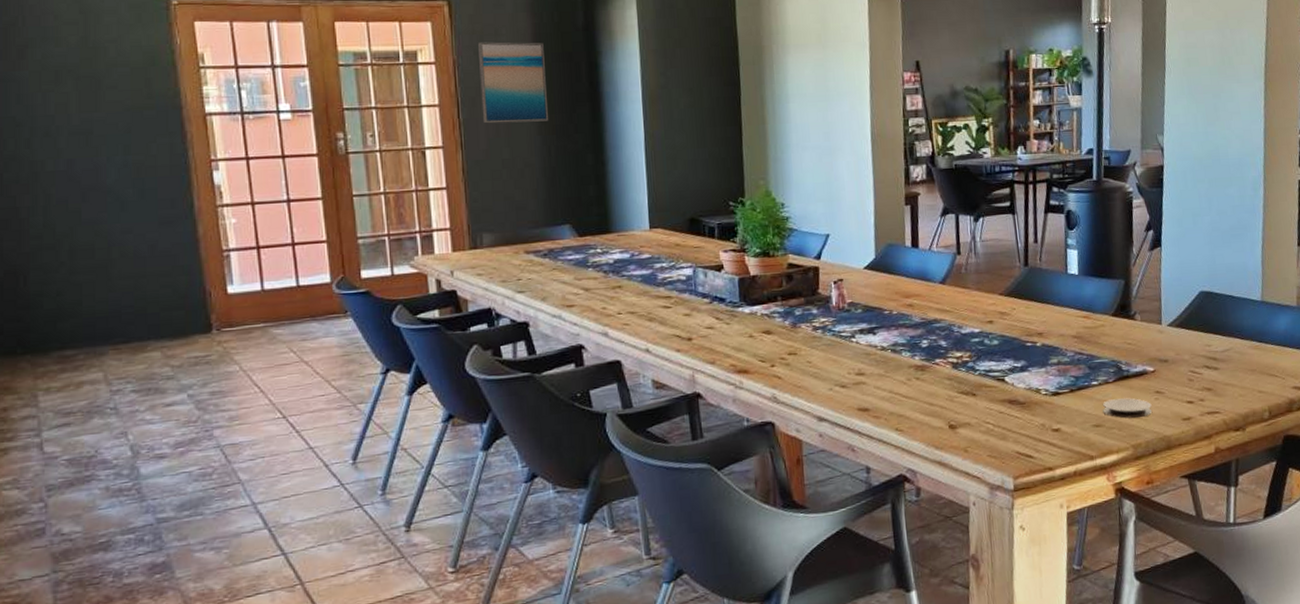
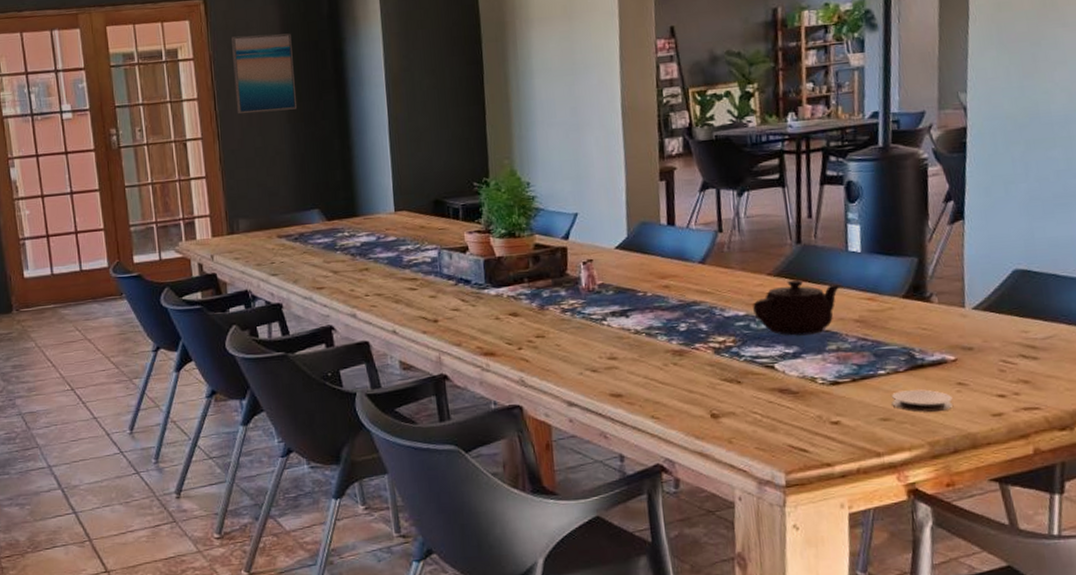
teapot: none [986,299,1062,351] -> present [753,279,842,336]

